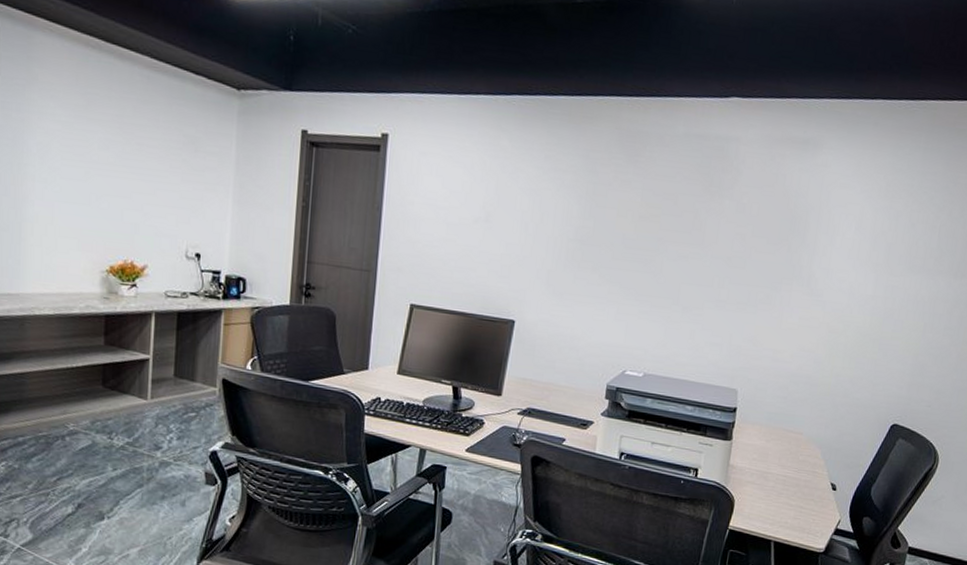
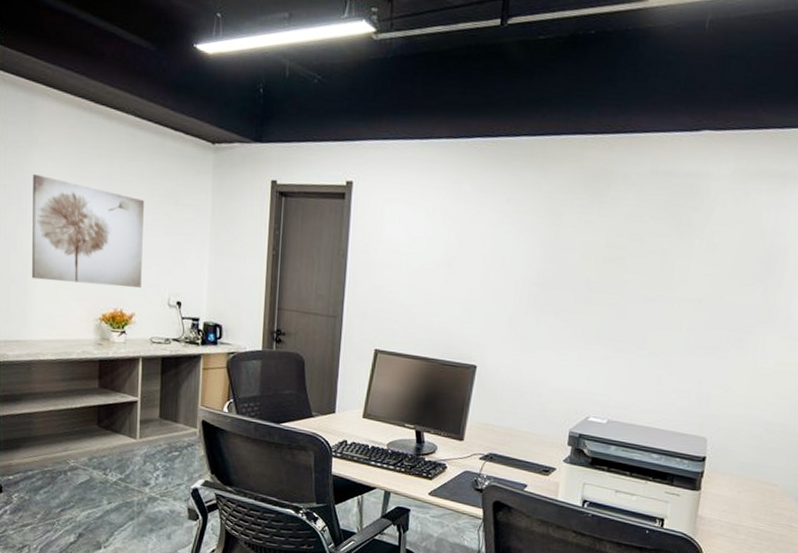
wall art: none [28,113,160,238] -> present [32,173,144,288]

